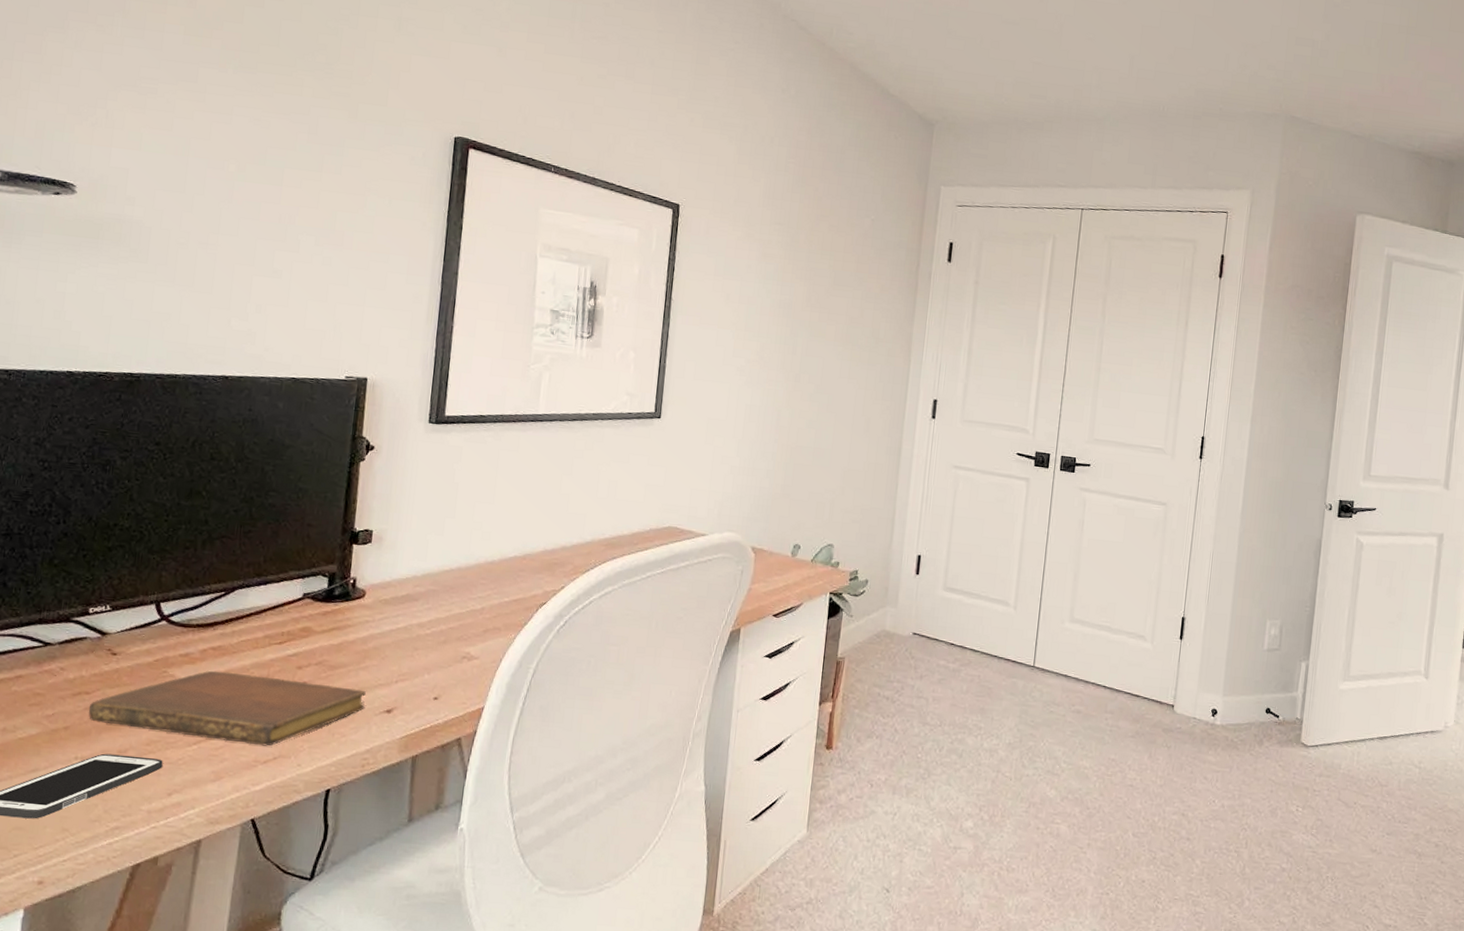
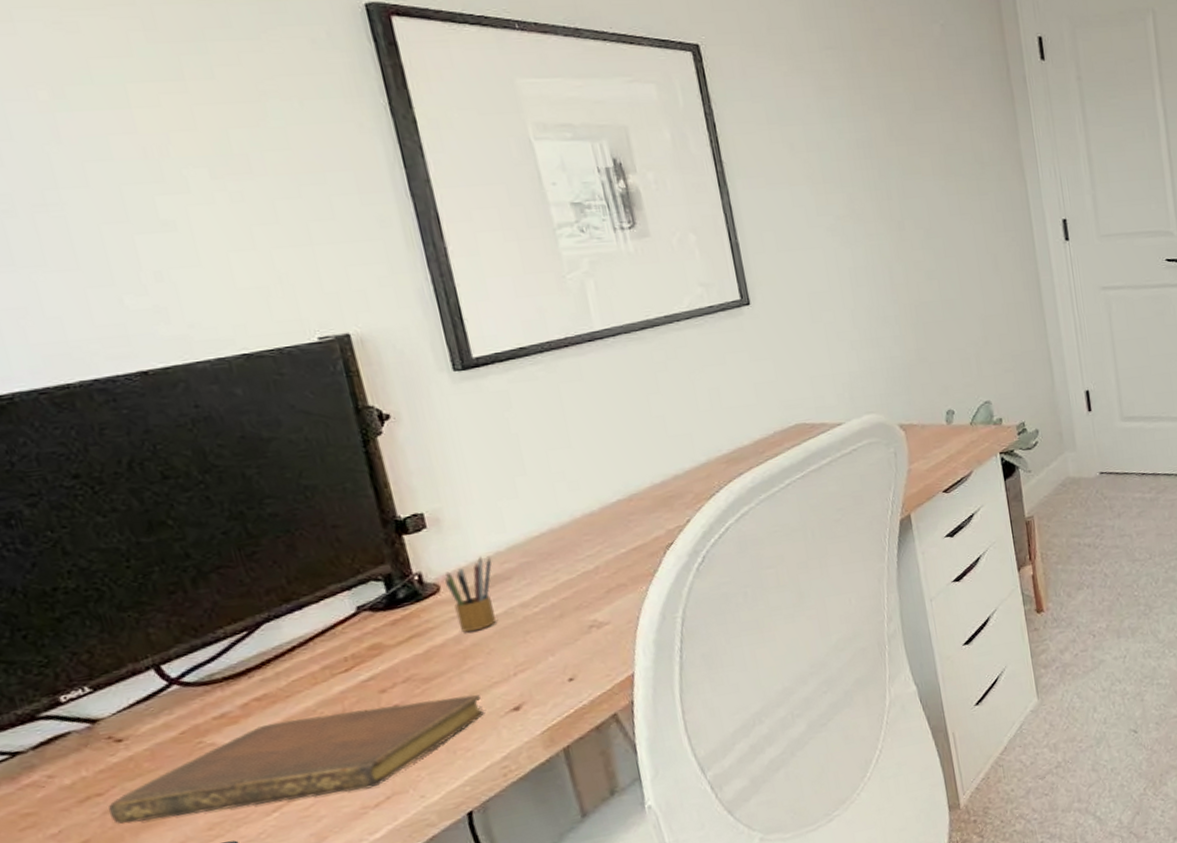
pencil box: none [369,576,409,637] -> present [444,556,496,632]

